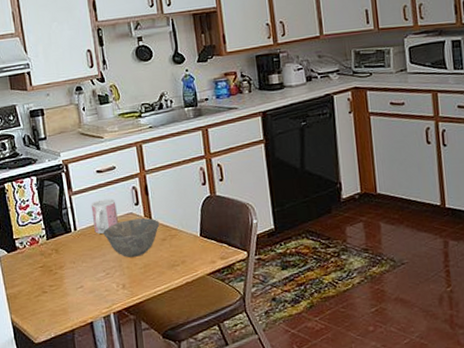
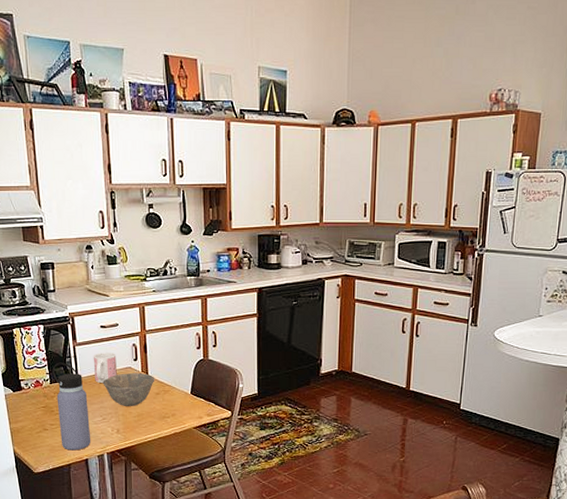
water bottle: none [48,214,95,314] -> present [52,362,91,451]

